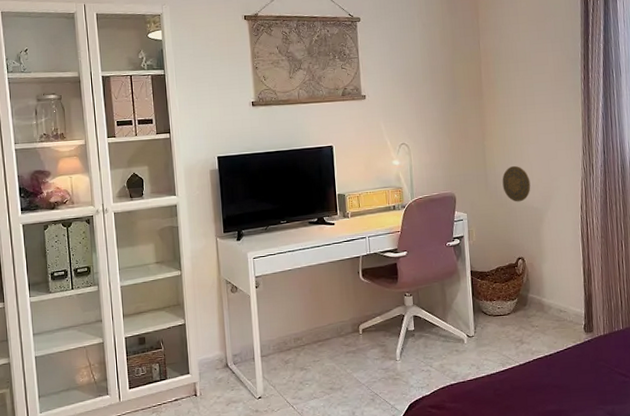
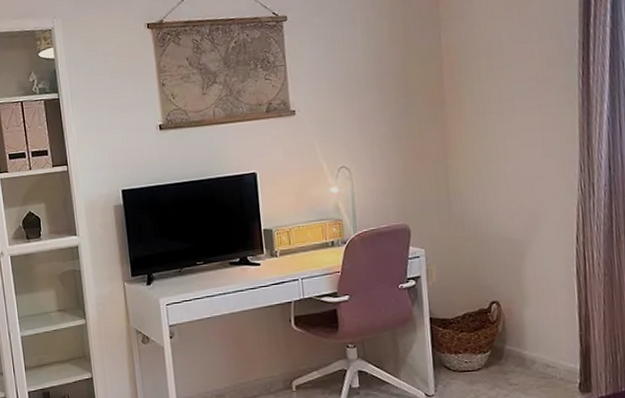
decorative plate: present [502,165,531,202] -> none [470,188,509,234]

